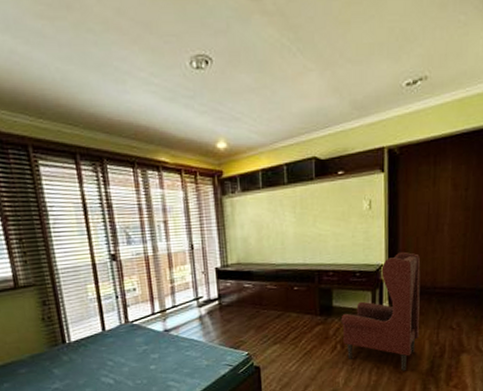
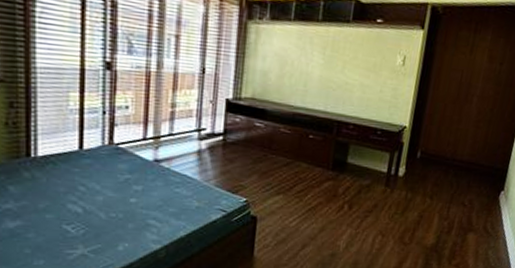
armchair: present [340,251,421,371] -> none [351,116,445,243]

